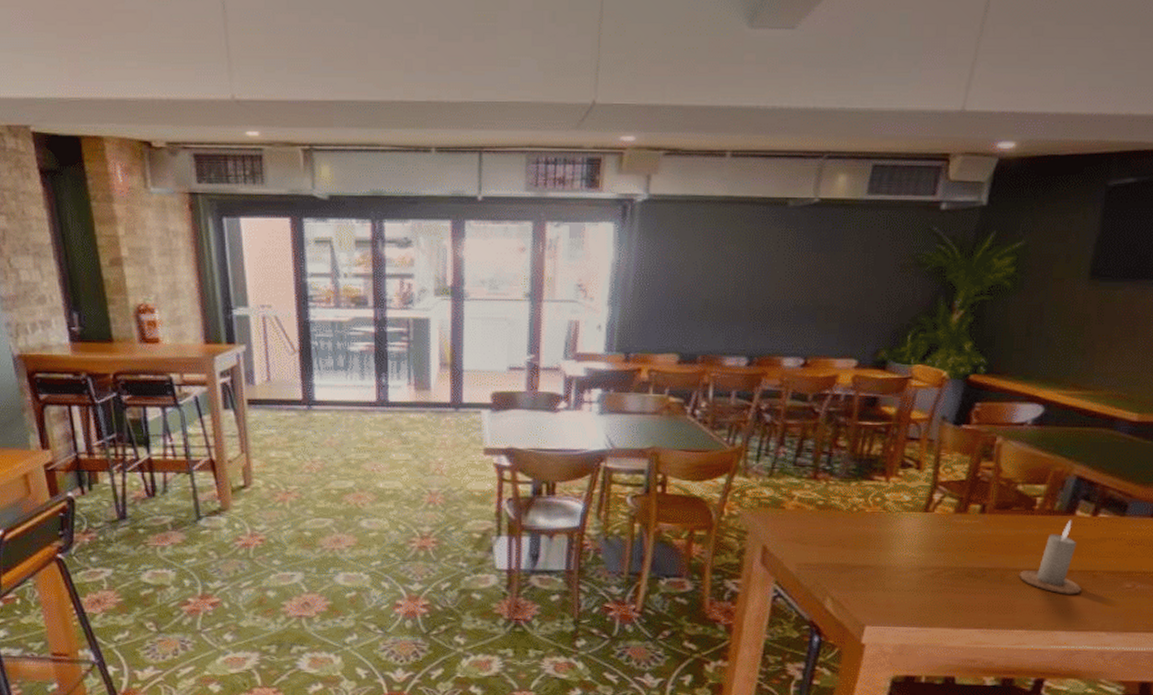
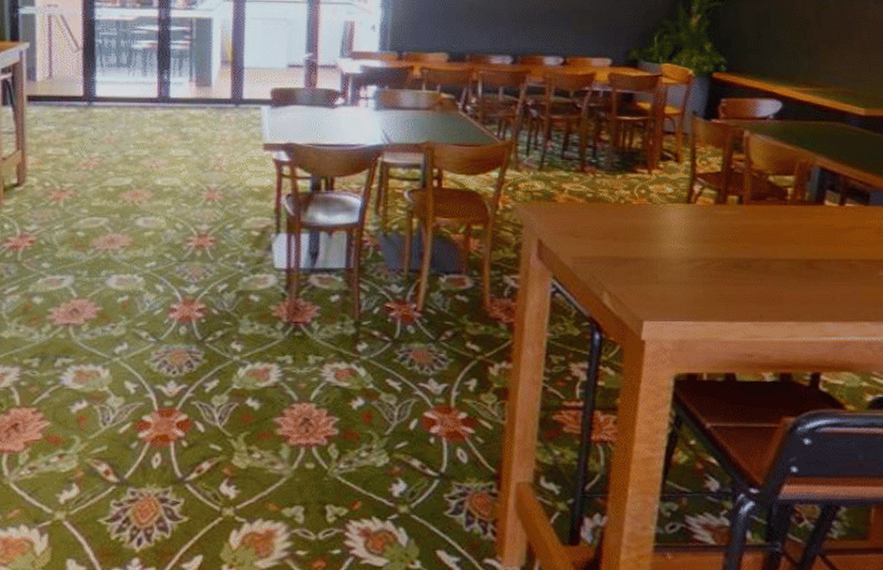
candle: present [1019,520,1081,594] -> none [782,210,841,284]

